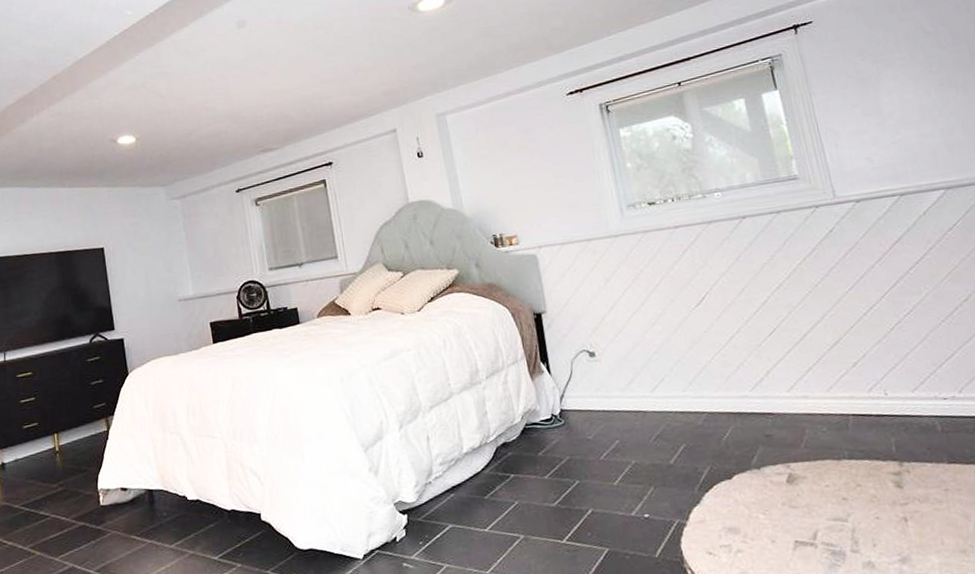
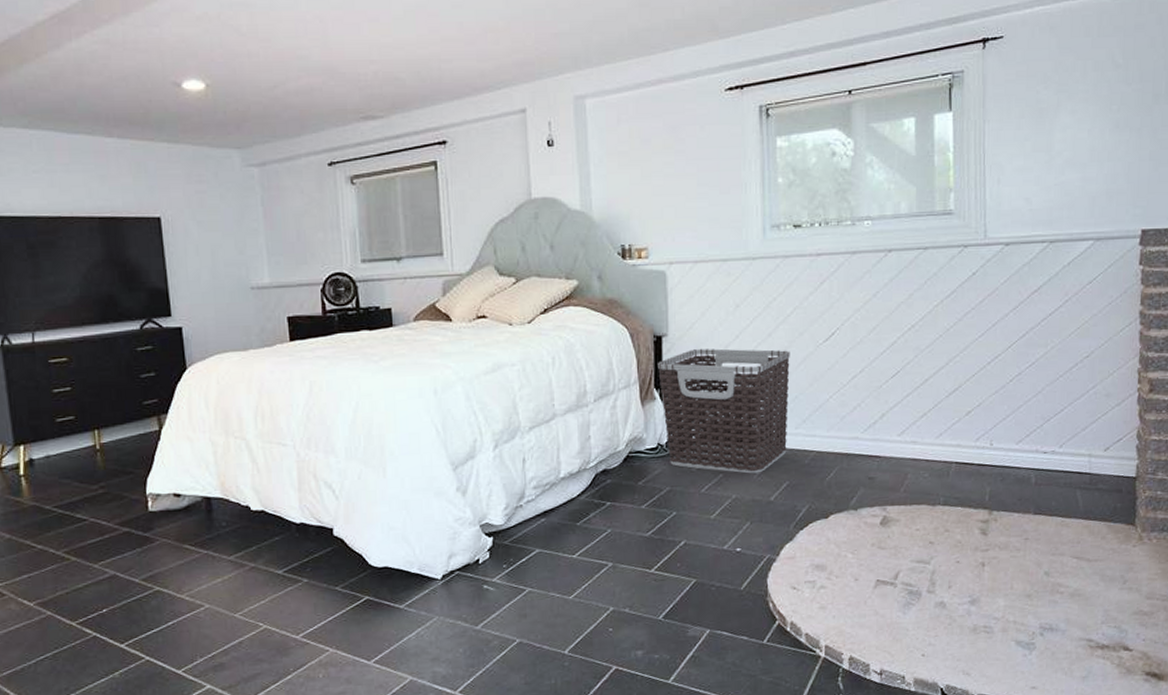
clothes hamper: none [540,317,678,439] -> present [657,348,790,474]

